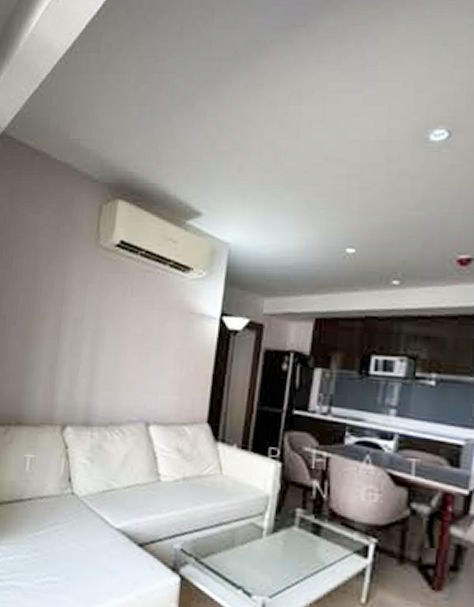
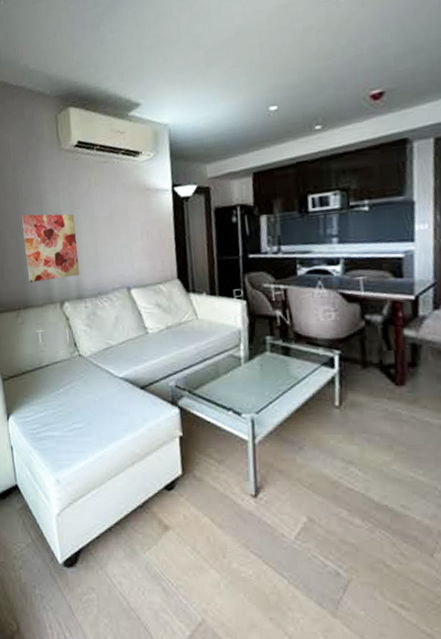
wall art: none [28,313,99,398] -> present [21,214,80,282]

